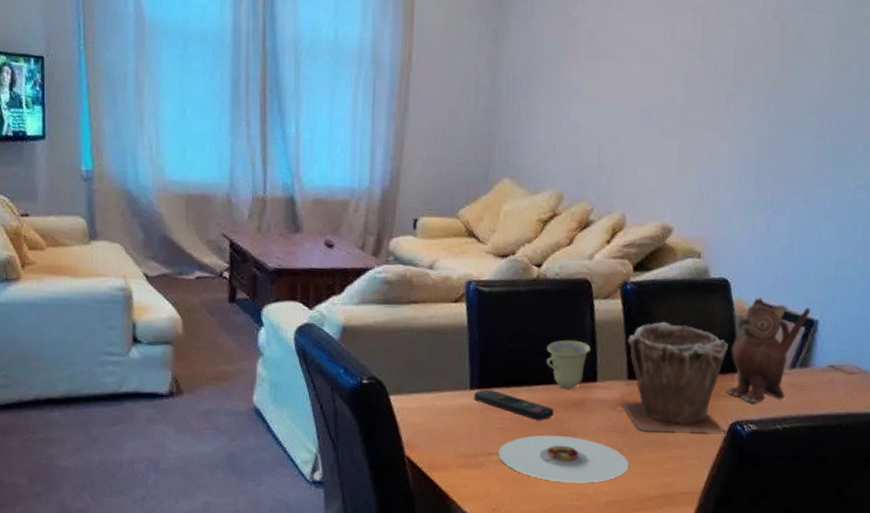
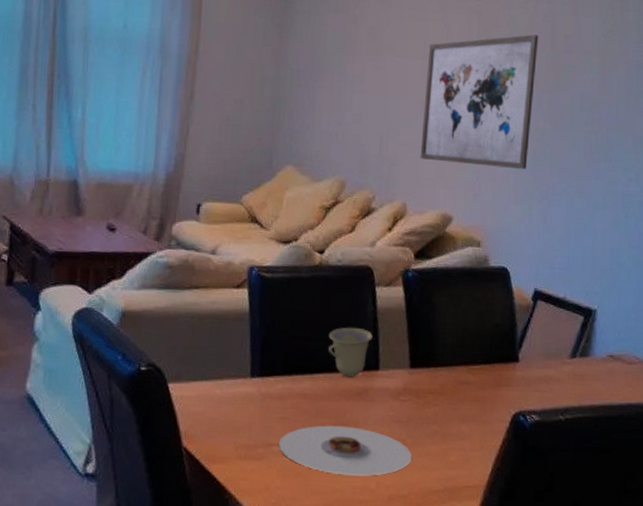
remote control: present [474,389,554,420] -> none [255,377,336,410]
plant pot: present [619,321,728,433] -> none [401,309,509,424]
wall art: none [640,34,767,179] -> present [420,34,538,170]
teapot: present [726,298,811,404] -> none [508,287,589,394]

